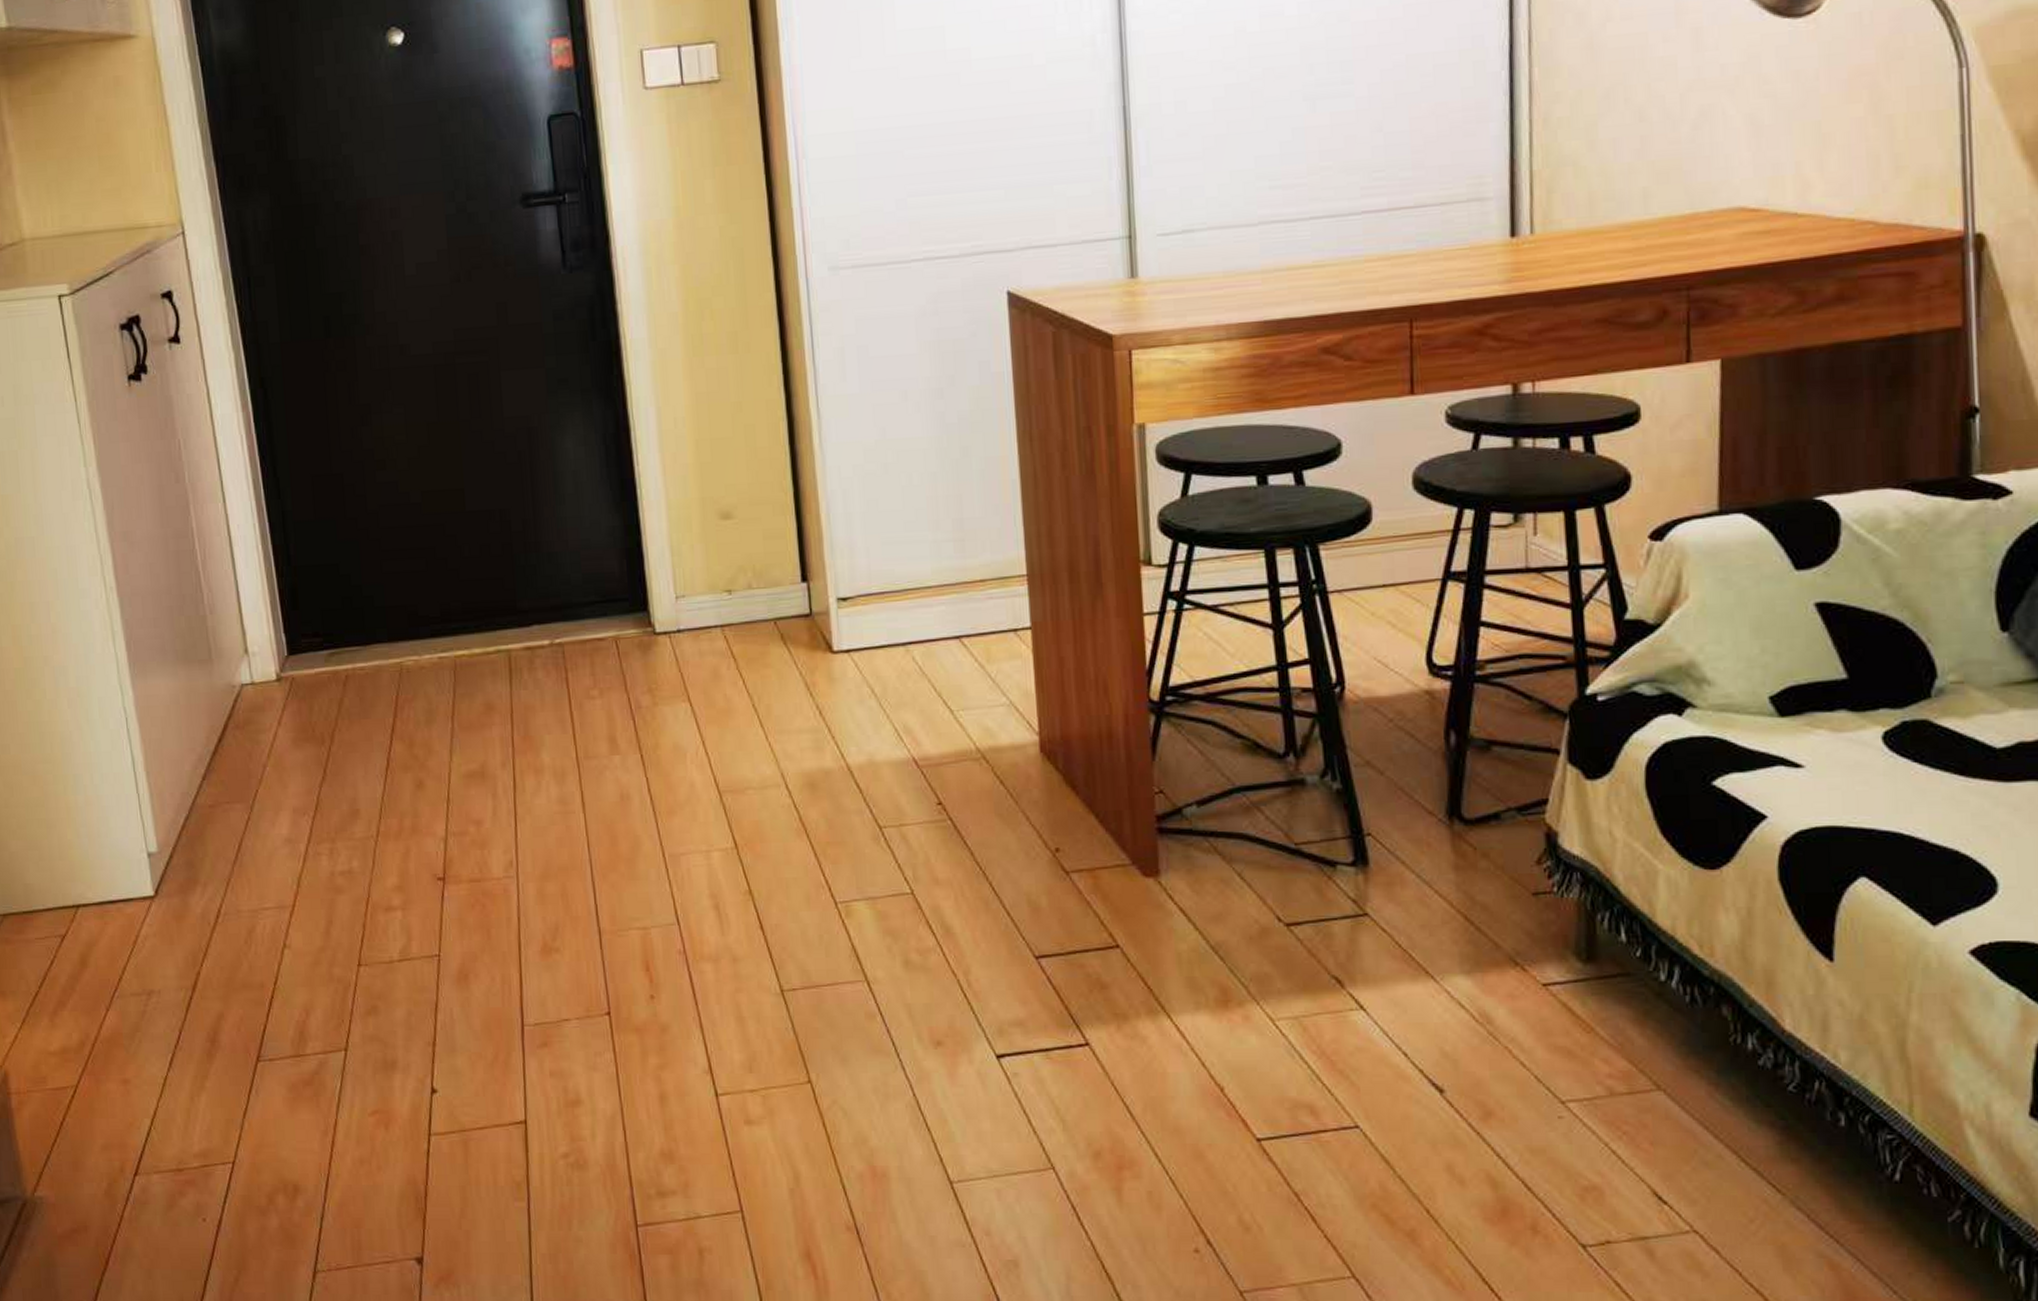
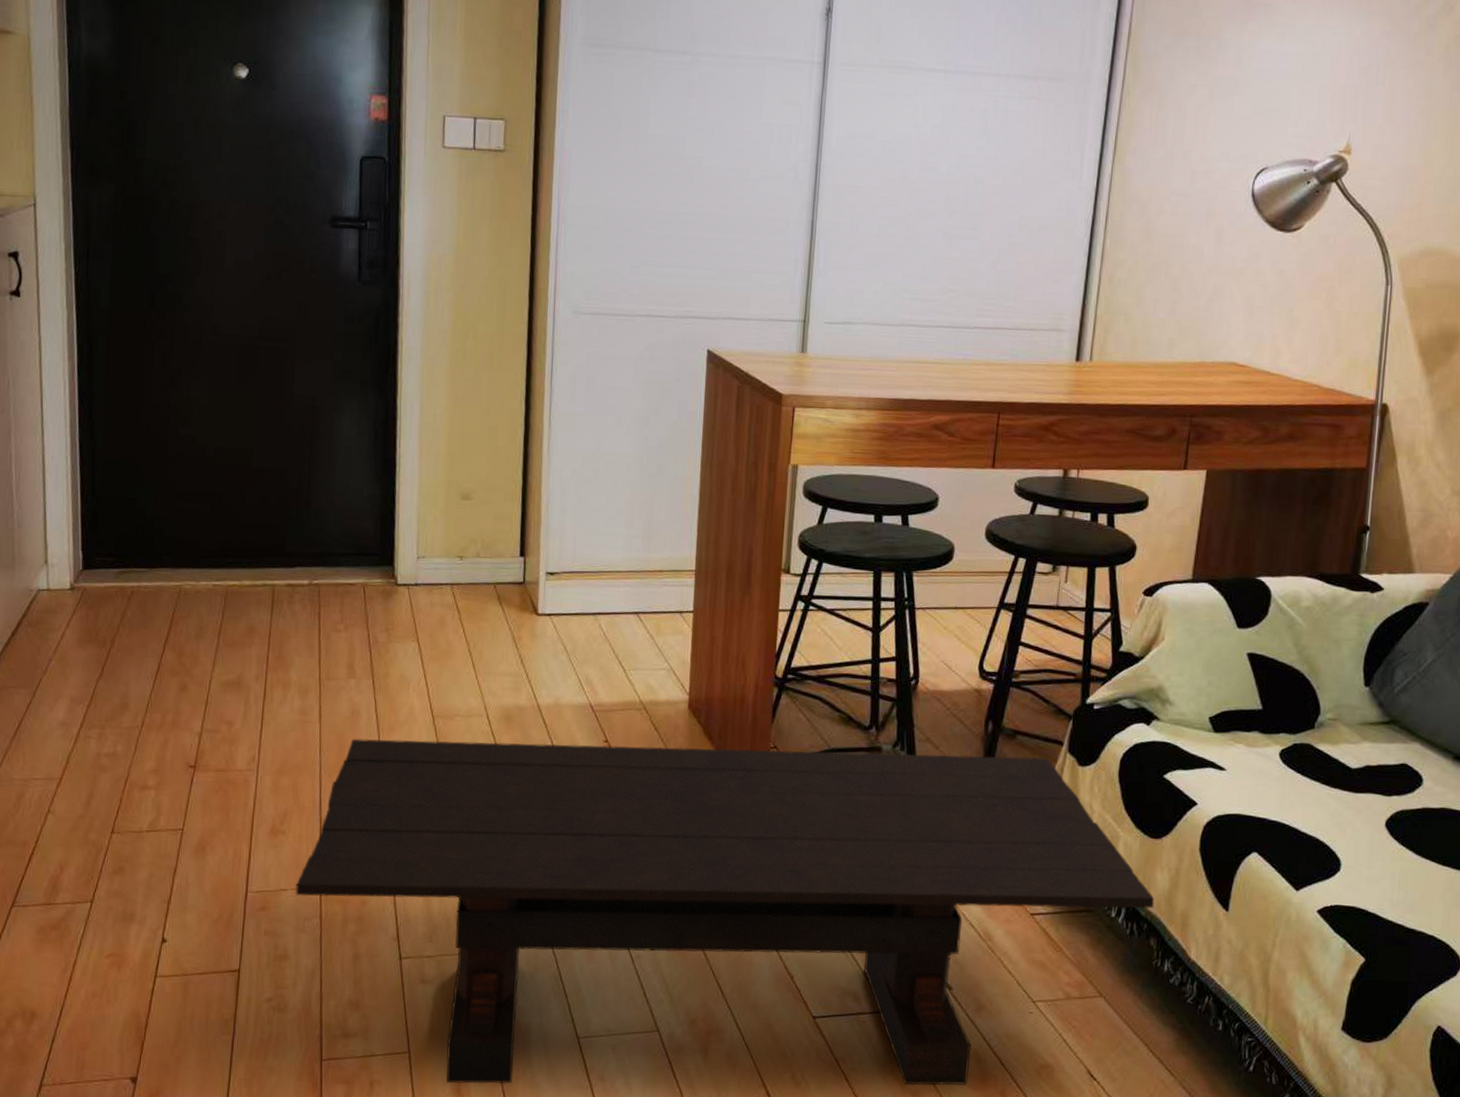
coffee table: none [580,772,1722,1248] -> present [295,738,1155,1086]

